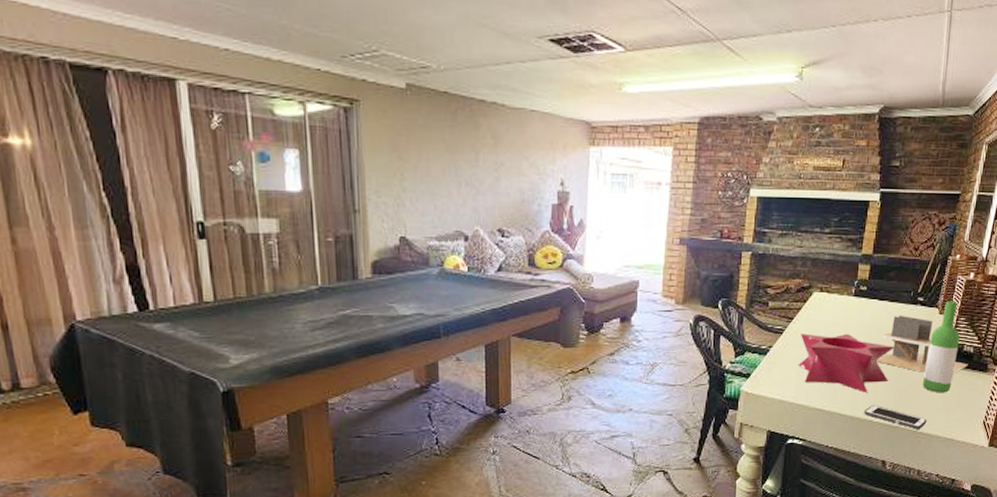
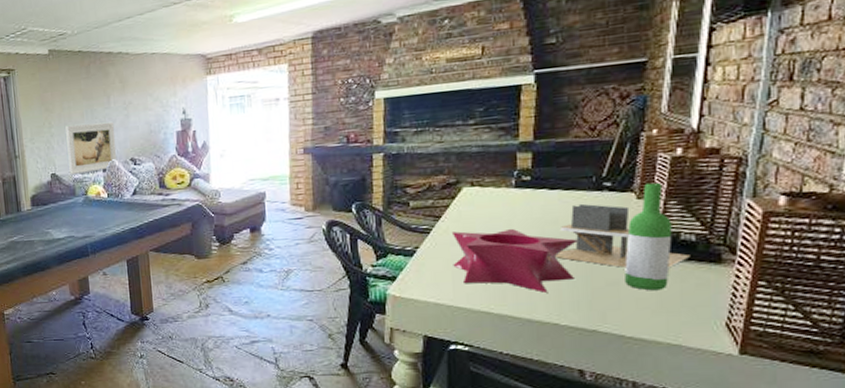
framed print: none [422,180,483,240] -> present [65,121,118,174]
cell phone: present [864,404,927,429] -> none [546,305,638,334]

